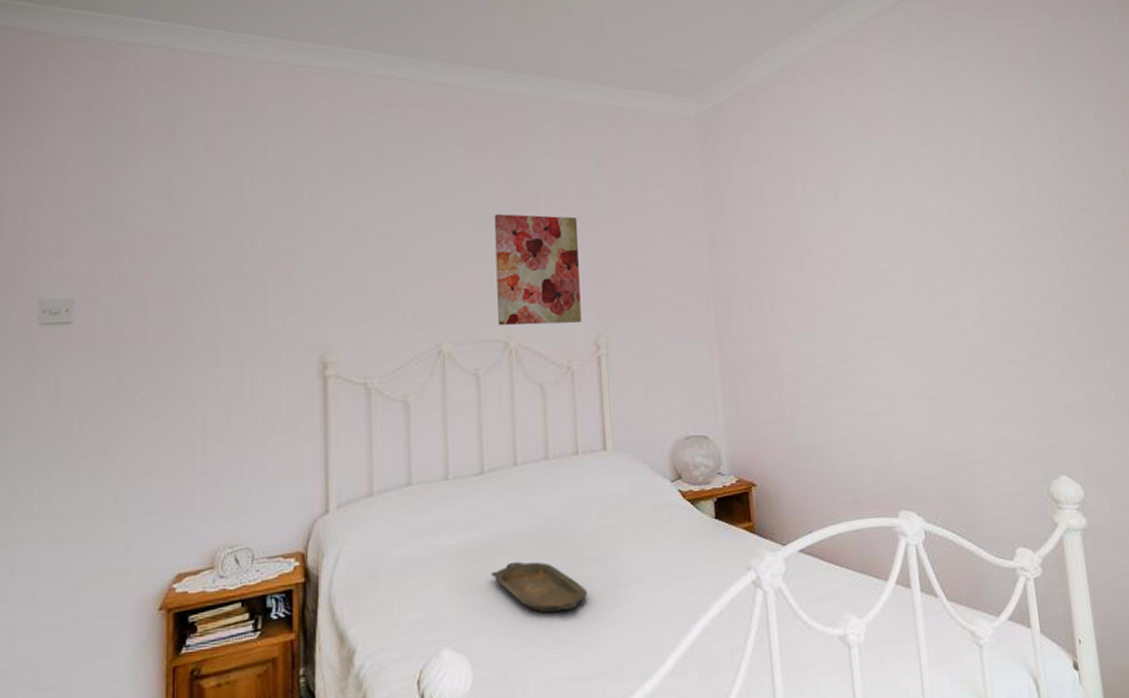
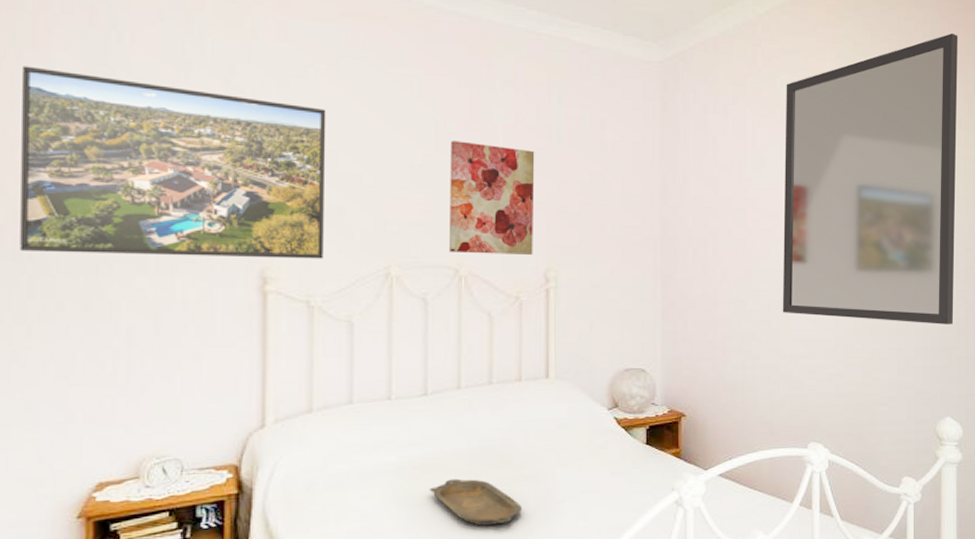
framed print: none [111,182,378,352] -> present [20,66,326,259]
home mirror: none [833,52,1055,369] -> present [782,33,958,324]

